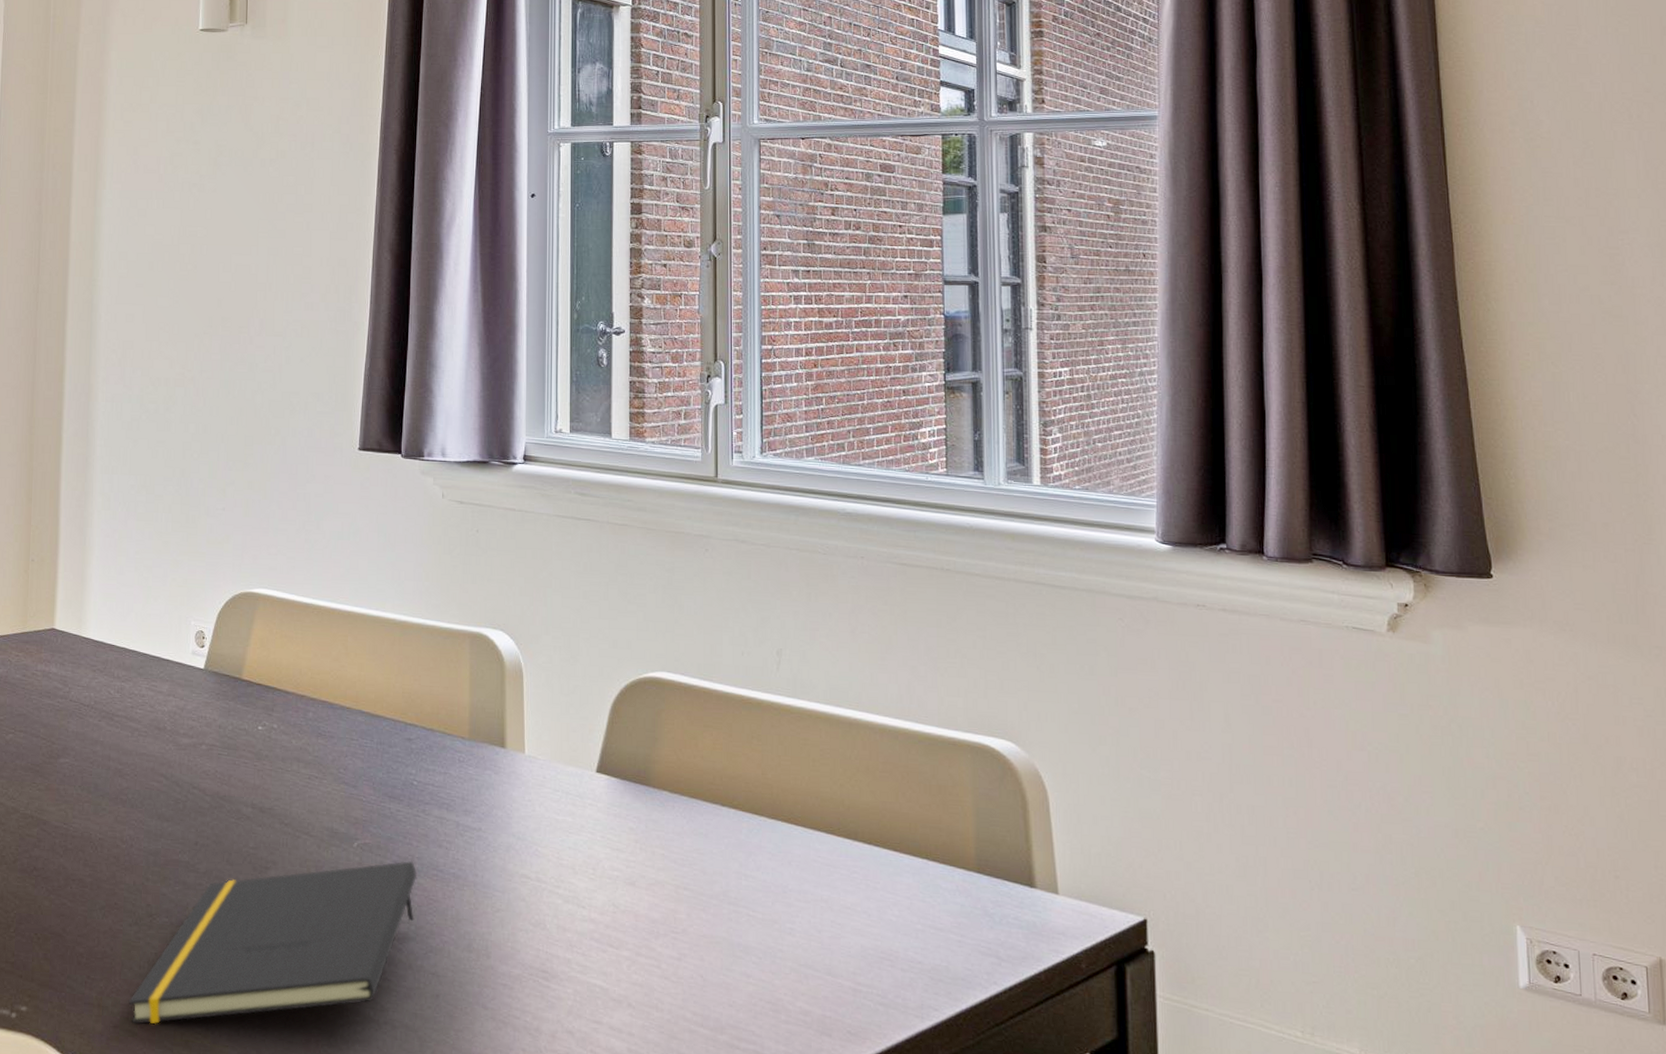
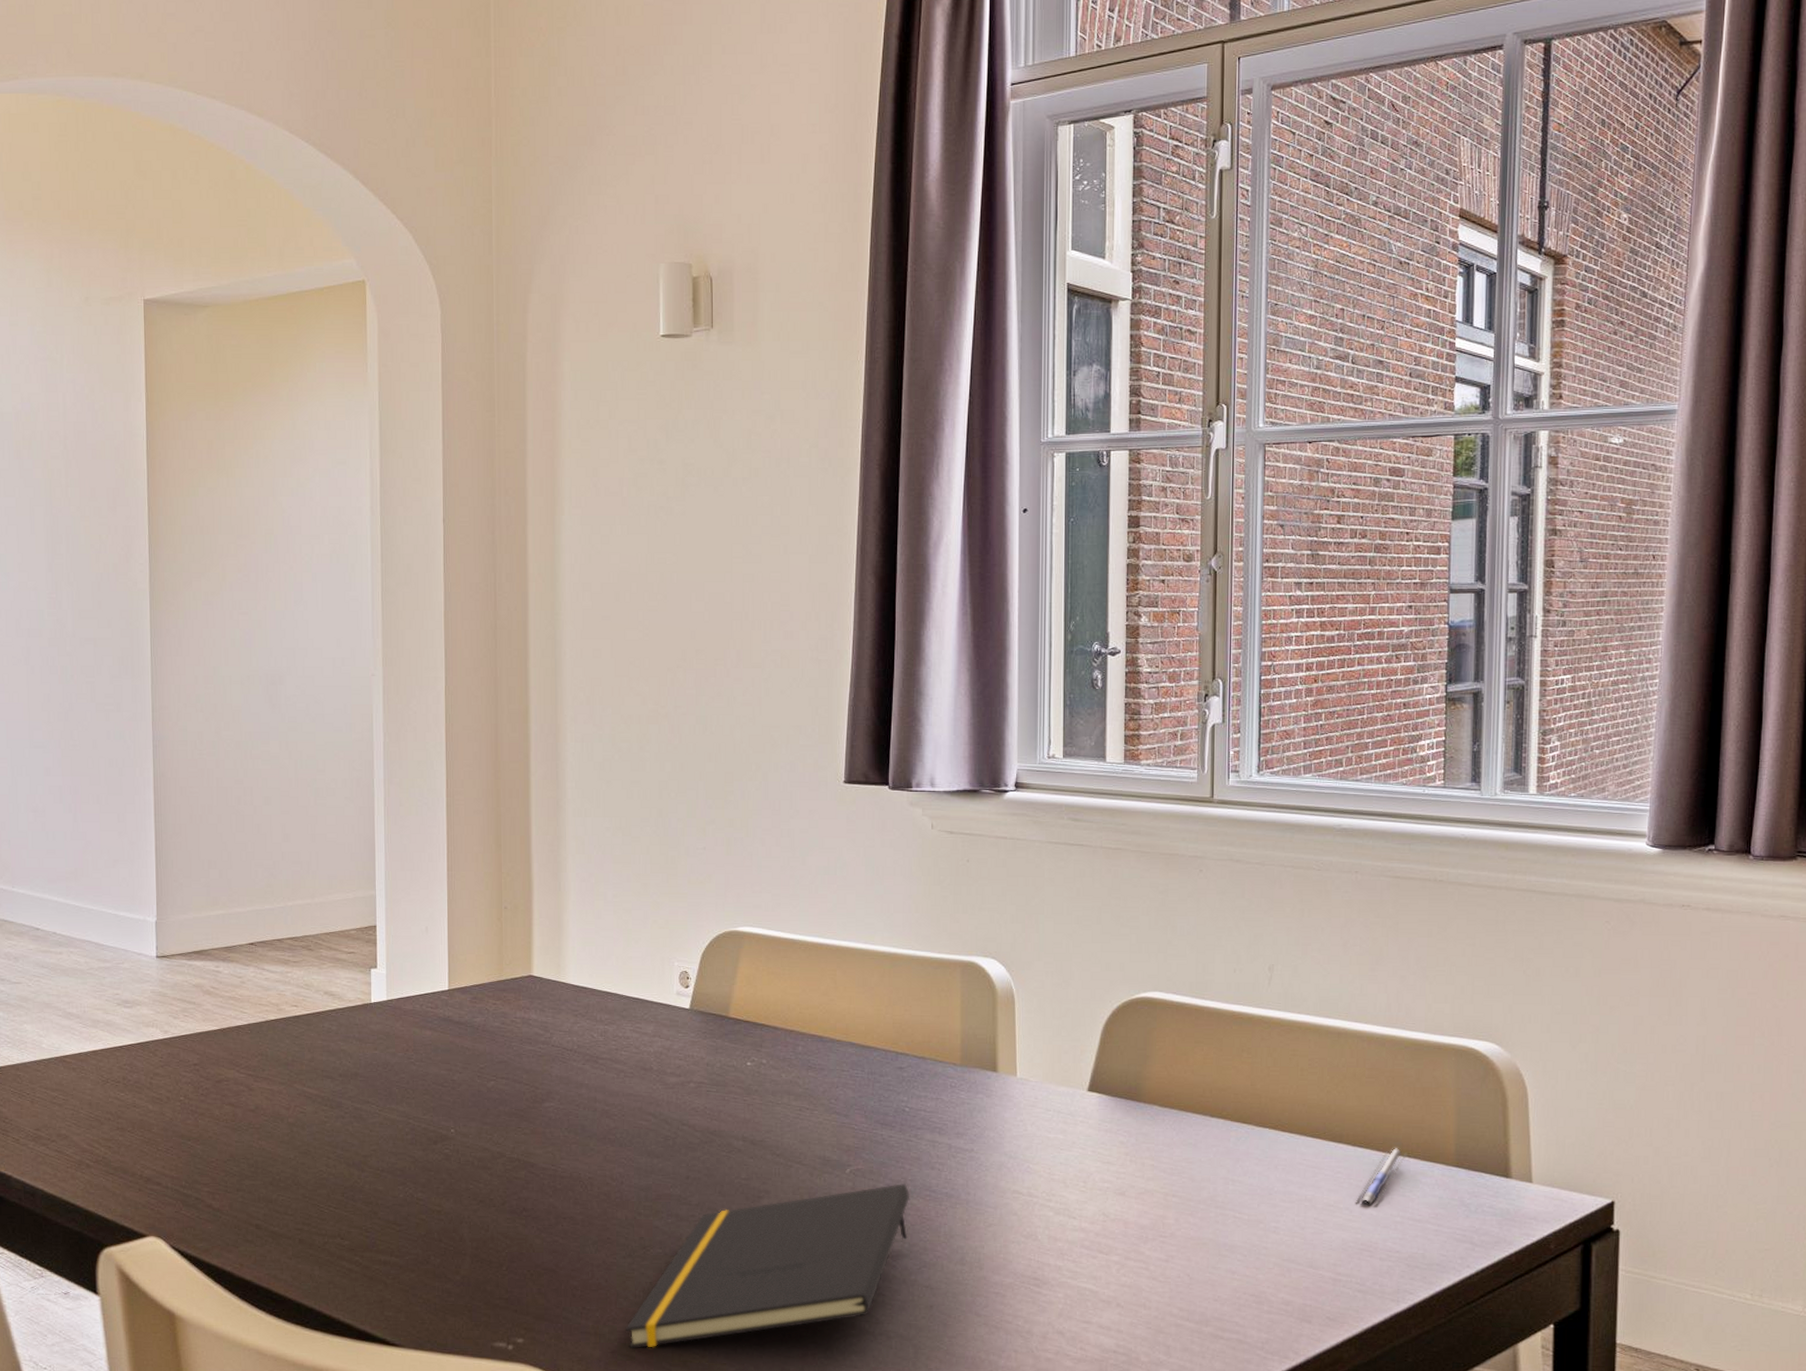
pen: none [873,849,925,911] -> present [1355,1148,1406,1206]

